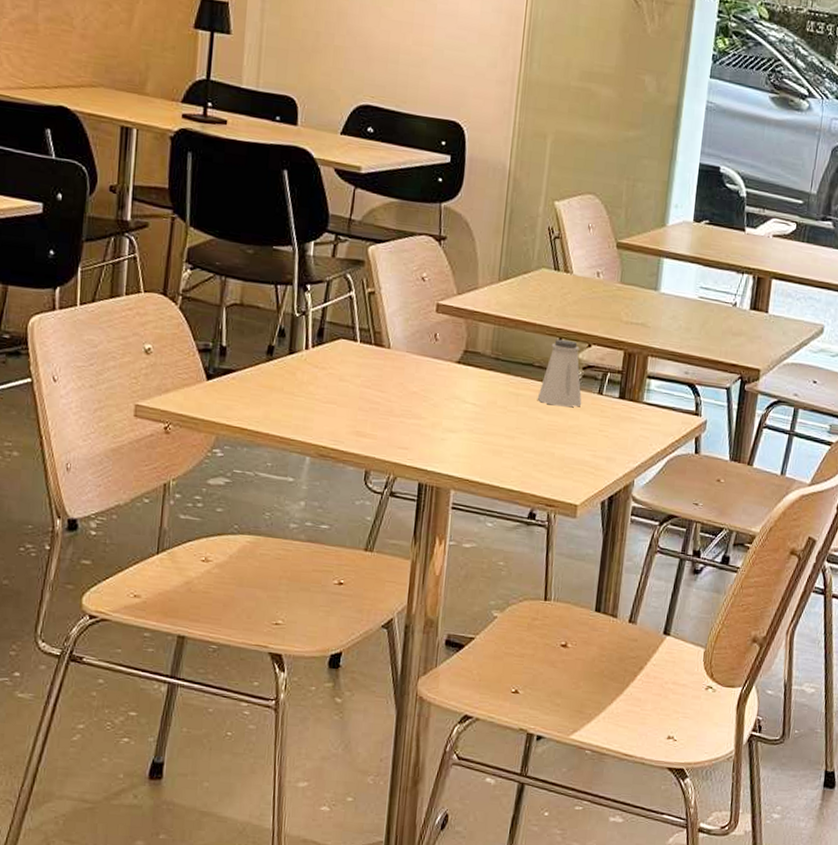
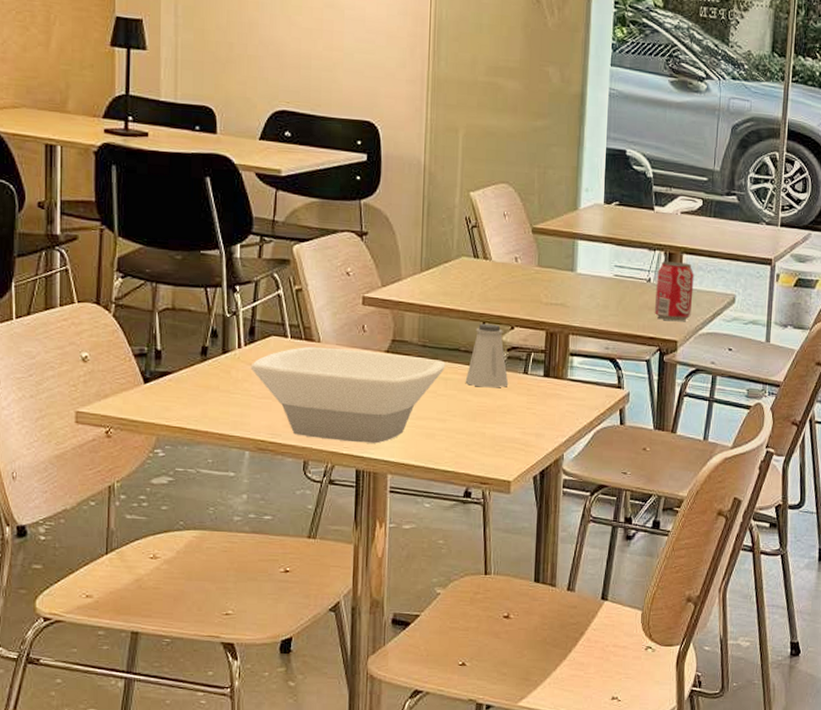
bowl: none [316,351,518,457] -> present [250,346,445,444]
beverage can: none [738,285,783,349] -> present [654,261,694,321]

